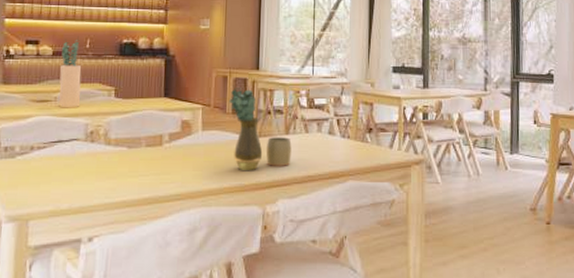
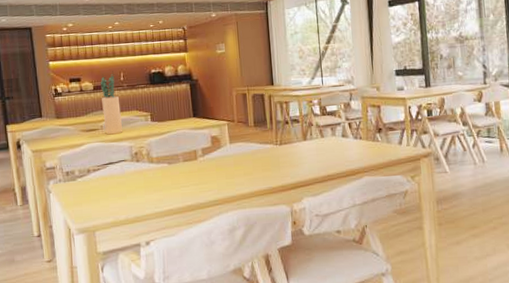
vase: present [228,85,263,170] -> none [249,101,285,175]
mug: present [265,137,292,166] -> none [287,143,311,170]

